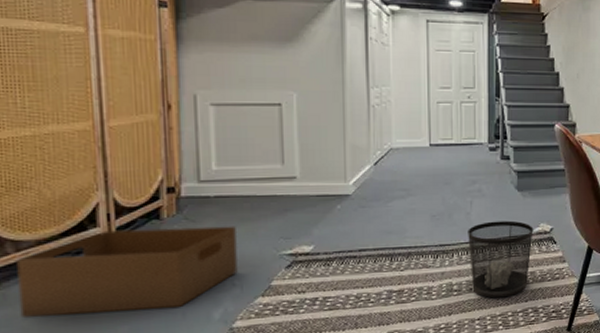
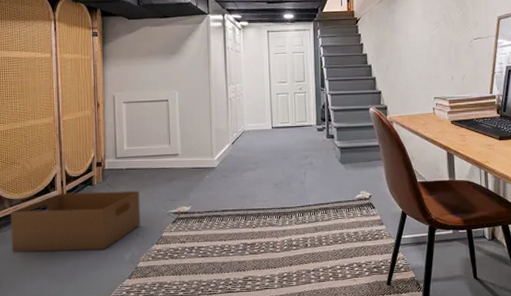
waste bin: present [468,220,534,299] -> none [303,188,355,254]

